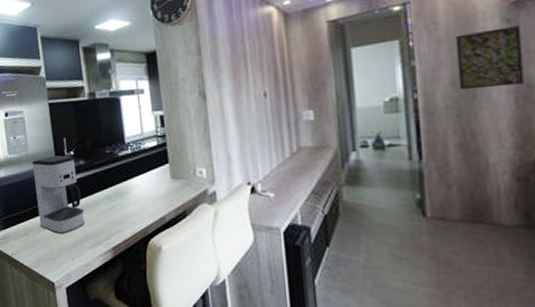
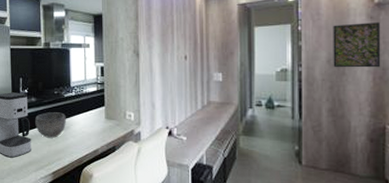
bowl: none [86,175,124,207] -> present [35,112,66,138]

